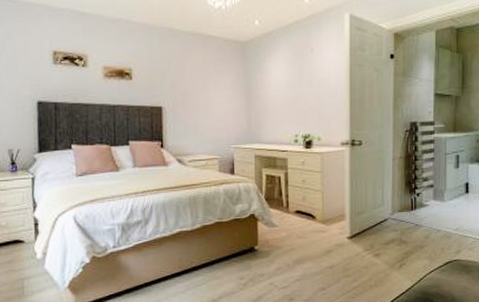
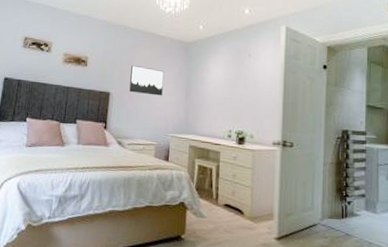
wall art: none [183,74,221,105] -> present [129,66,164,96]

